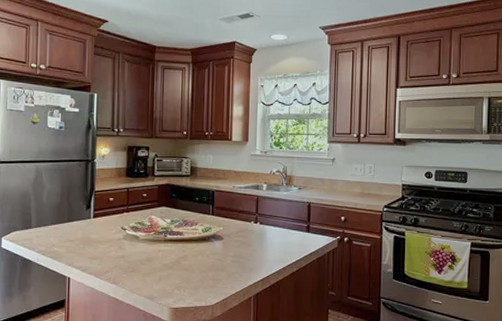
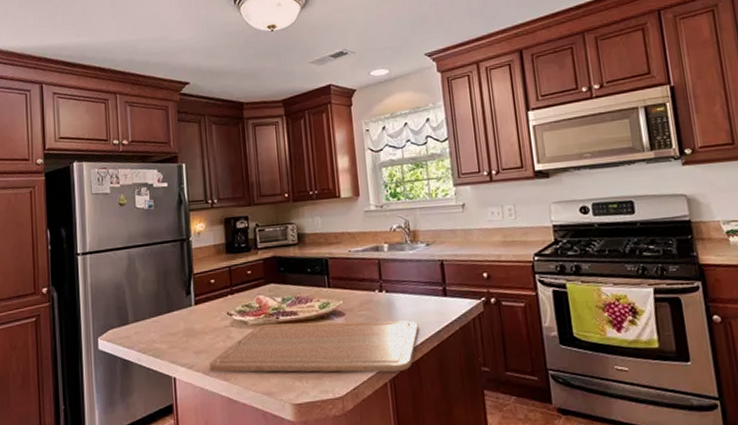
chopping board: none [100,240,283,290] -> present [209,320,419,373]

